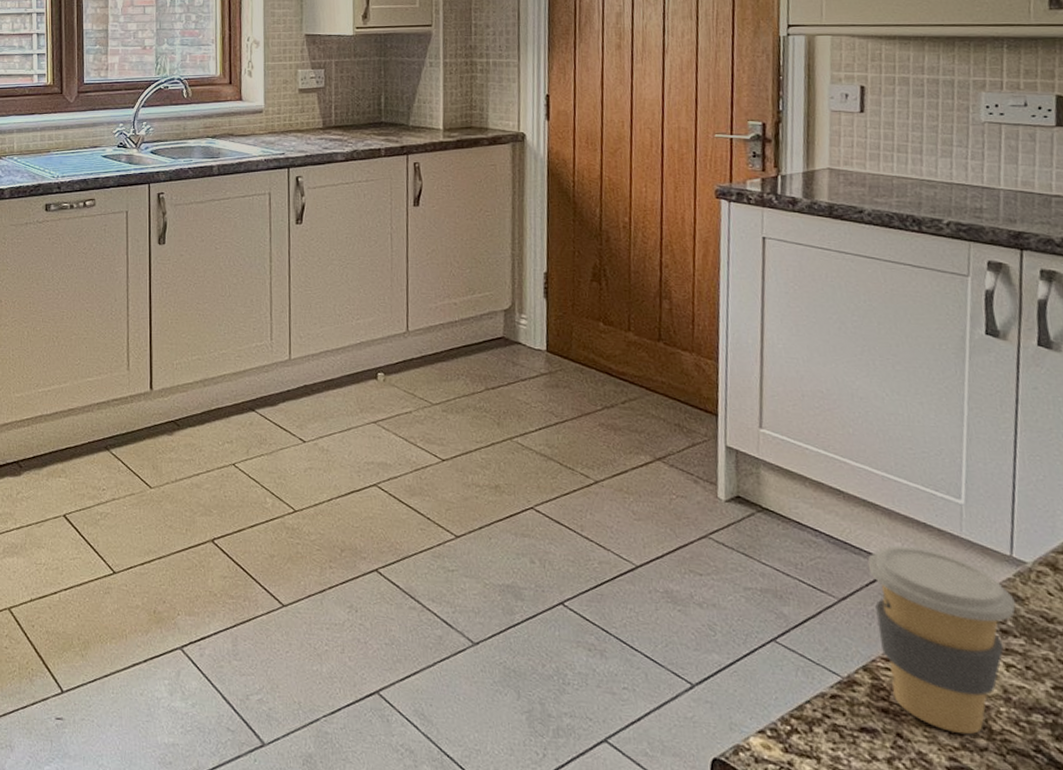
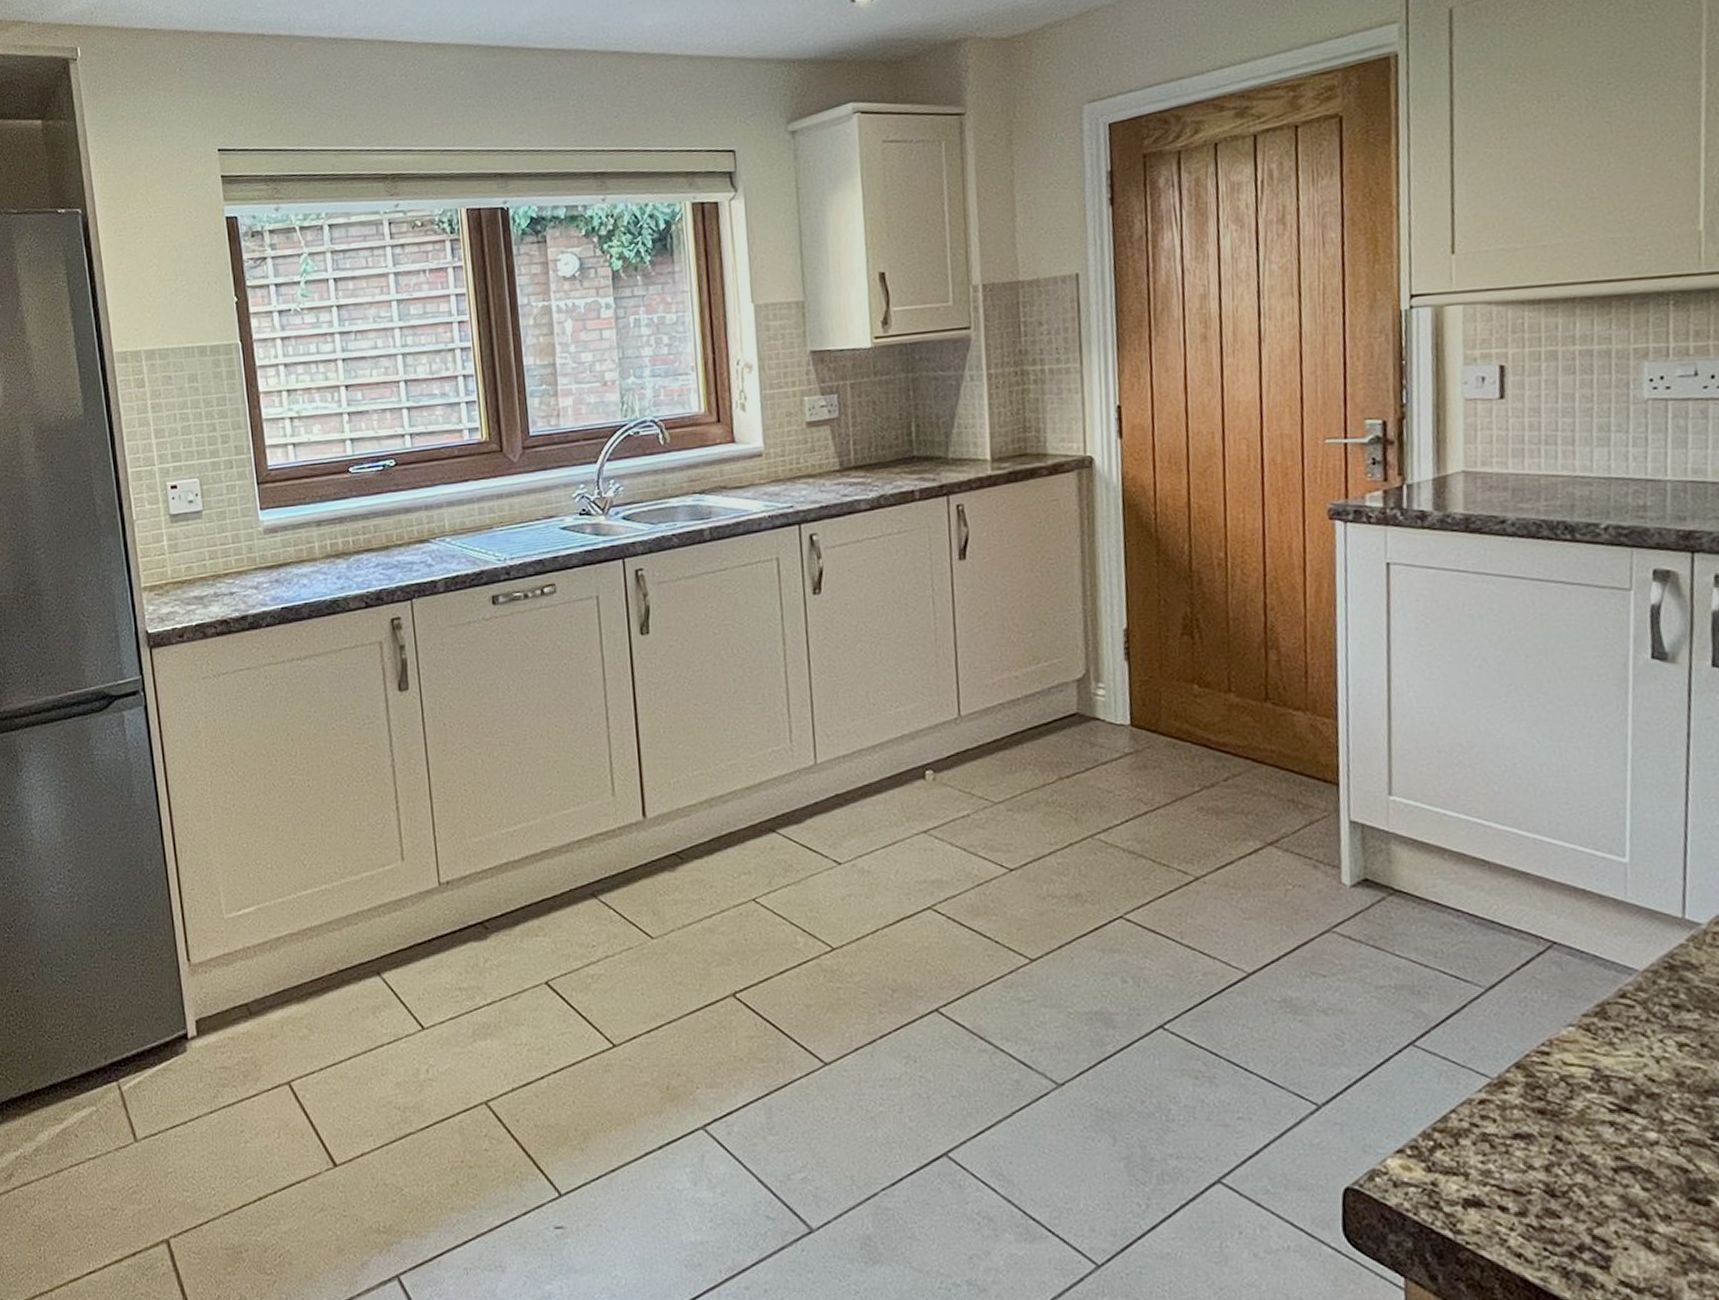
coffee cup: present [867,546,1016,735] -> none [1518,919,1689,1129]

